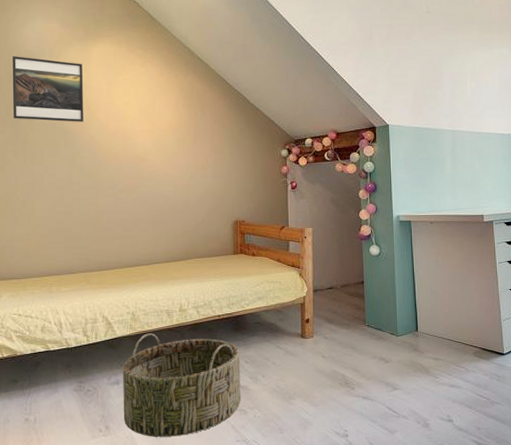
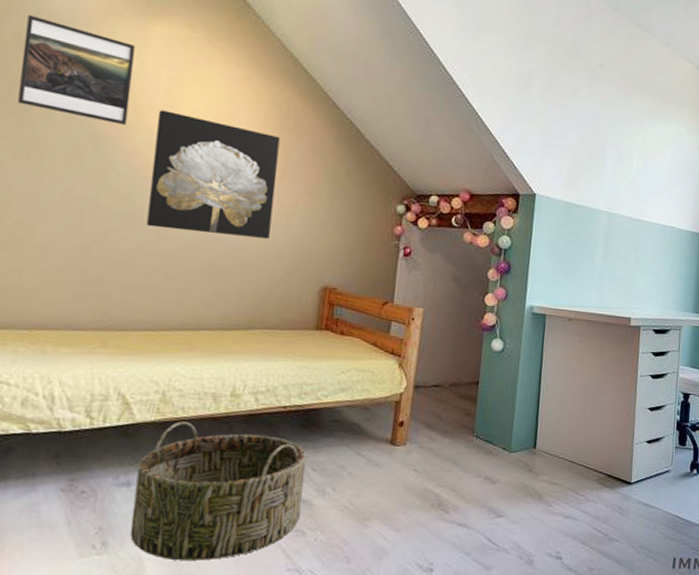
wall art: none [103,107,191,193] -> present [146,110,280,239]

